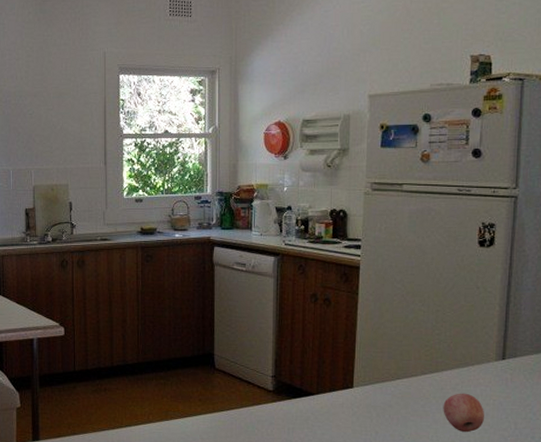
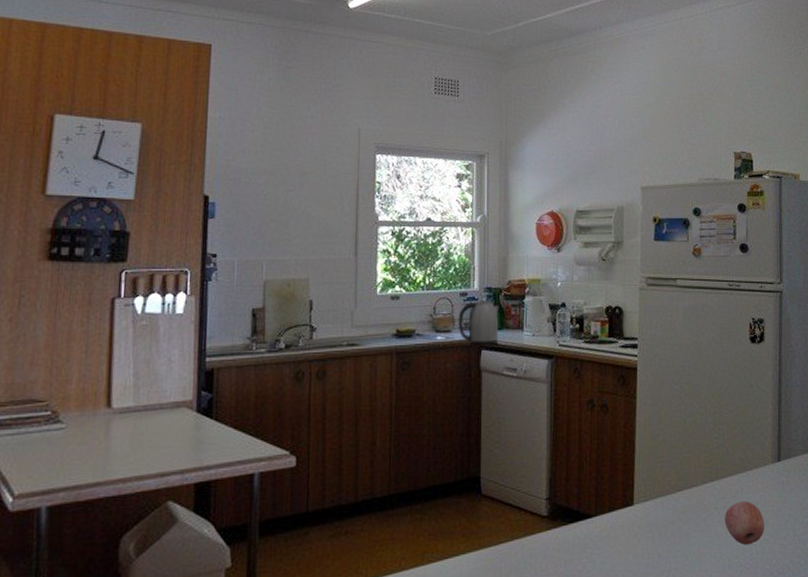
kettle: none [193,203,230,244] -> present [458,300,499,346]

